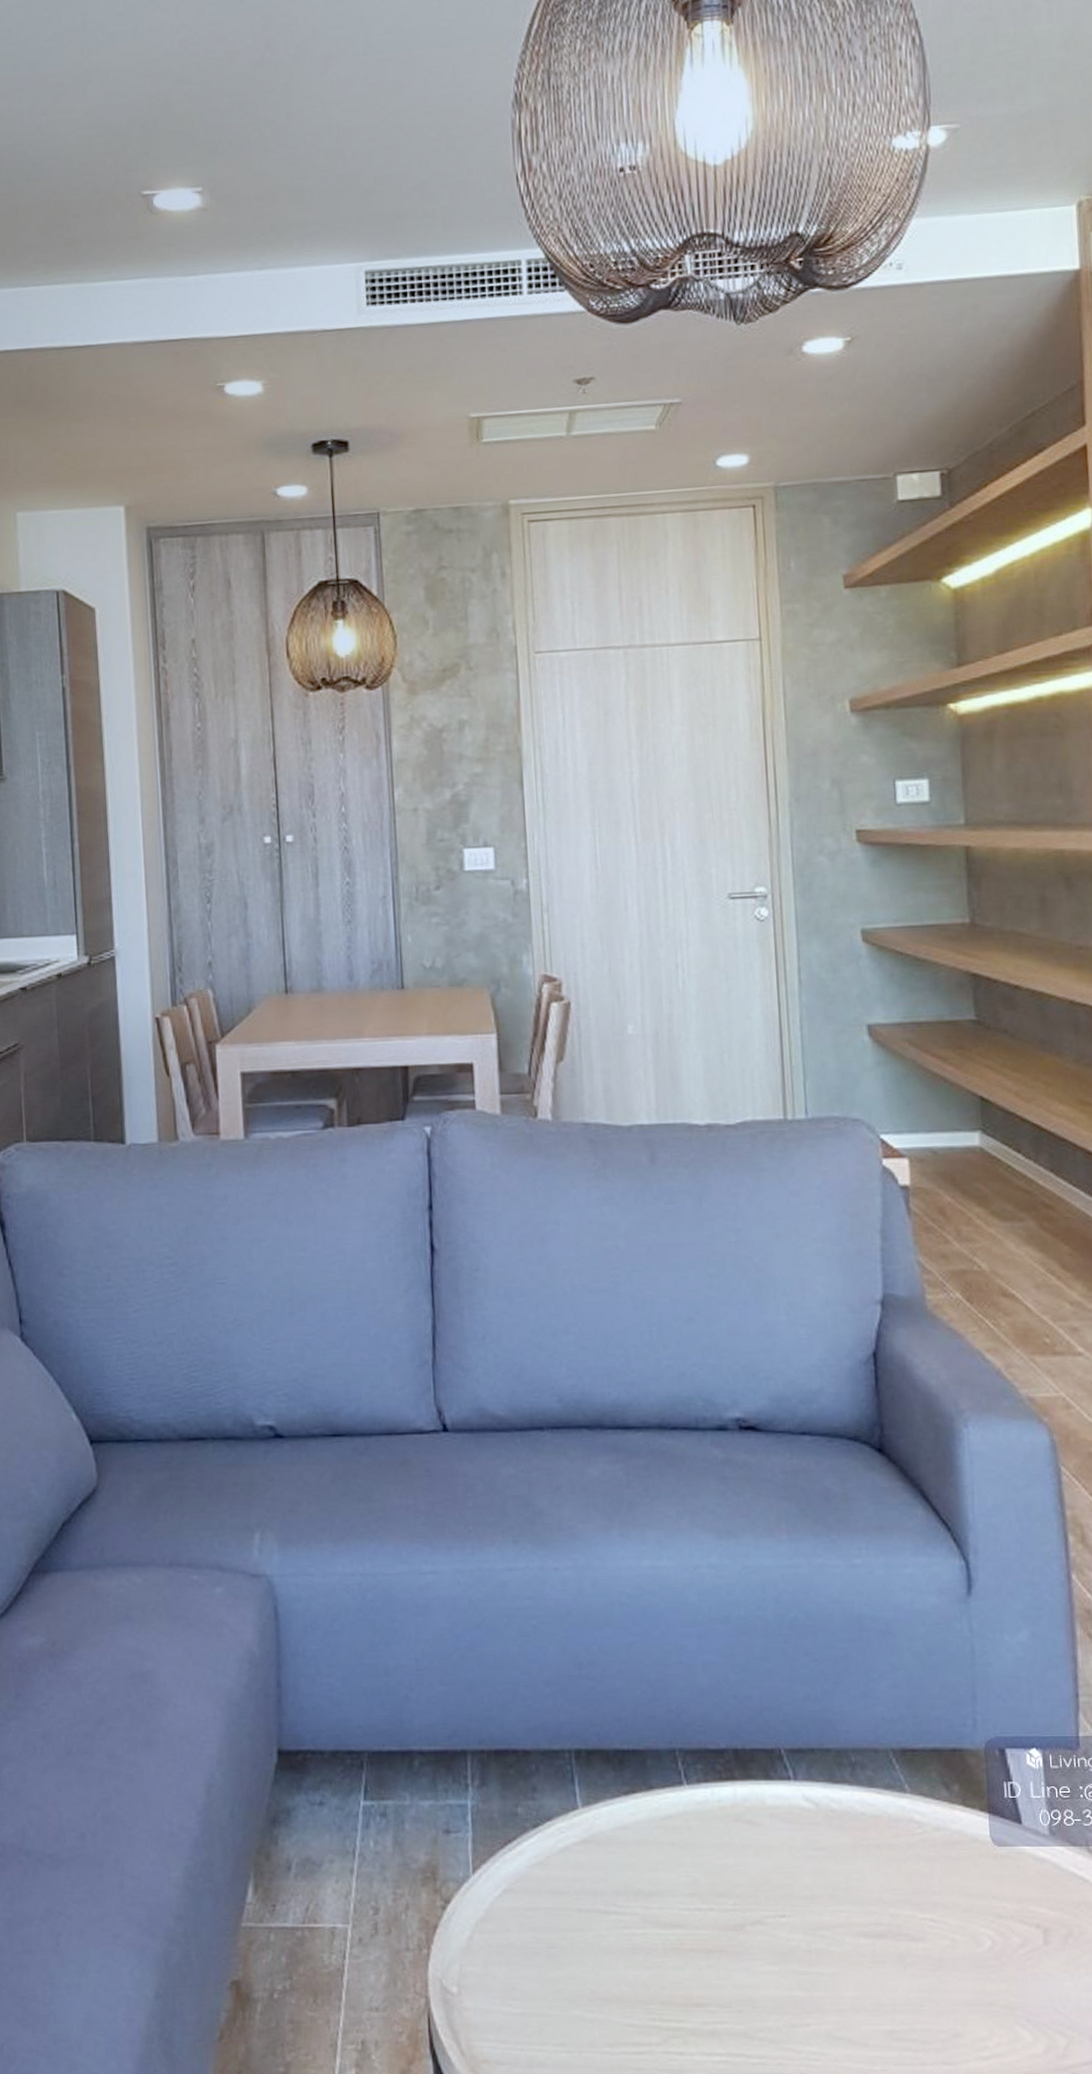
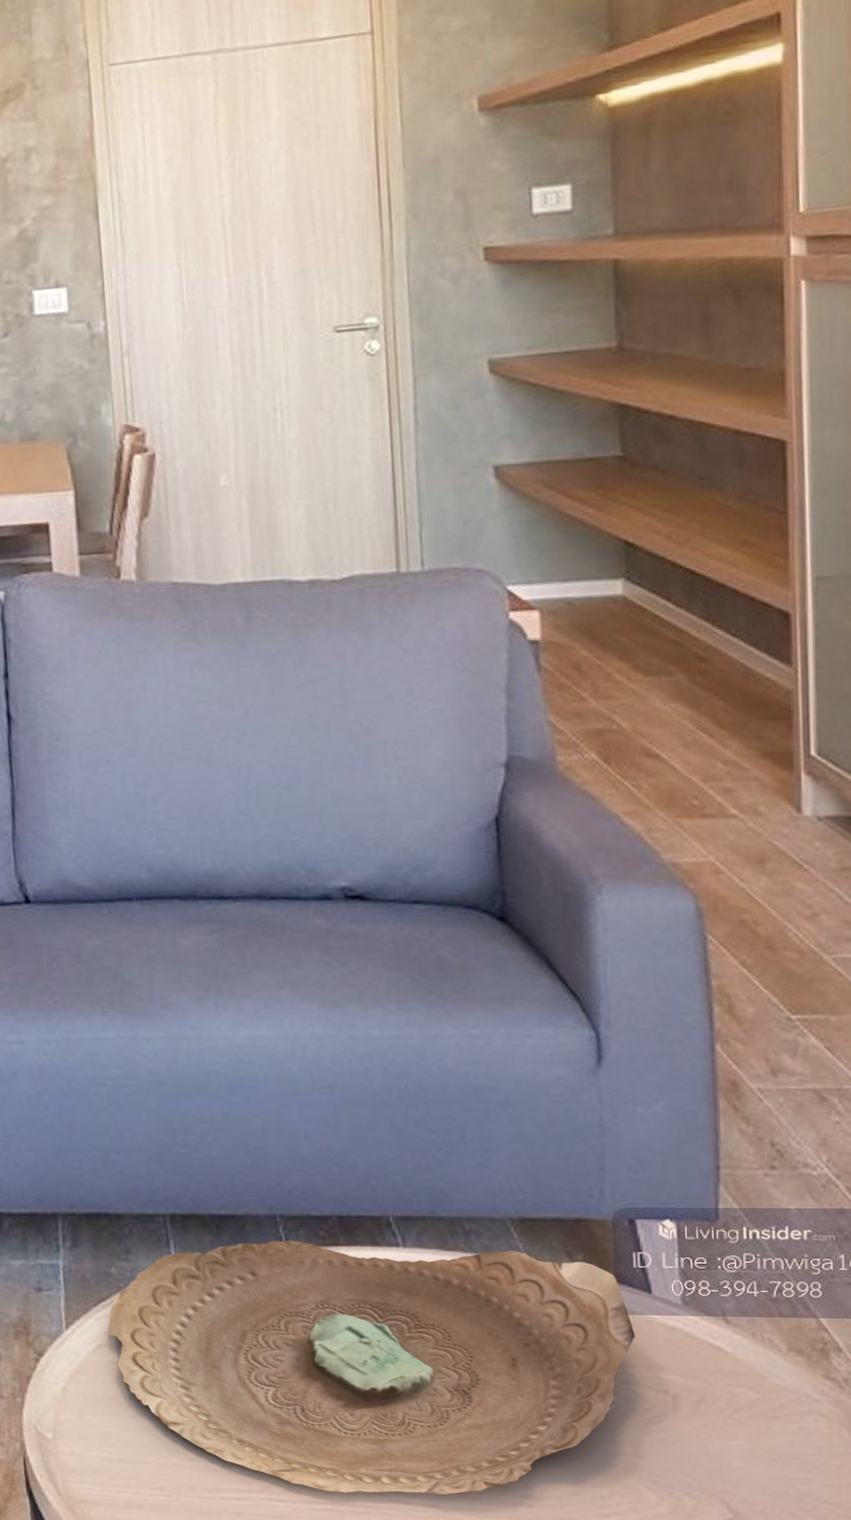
decorative bowl: none [515,1775,1008,2043] -> present [109,1240,635,1495]

